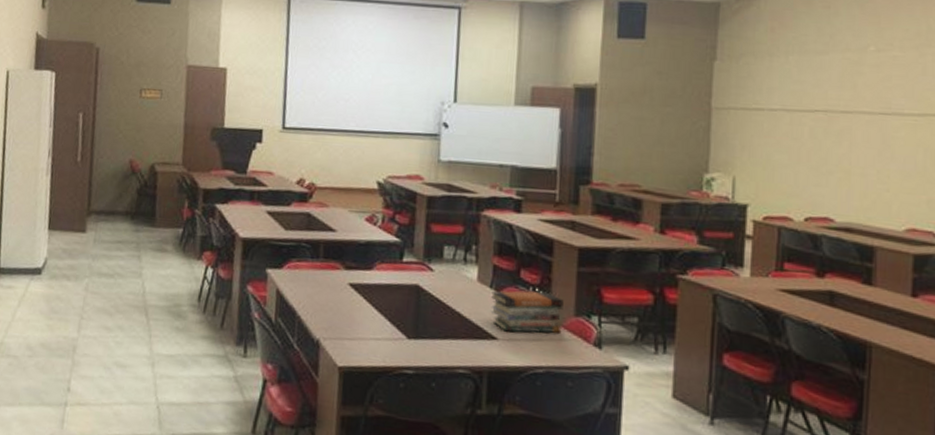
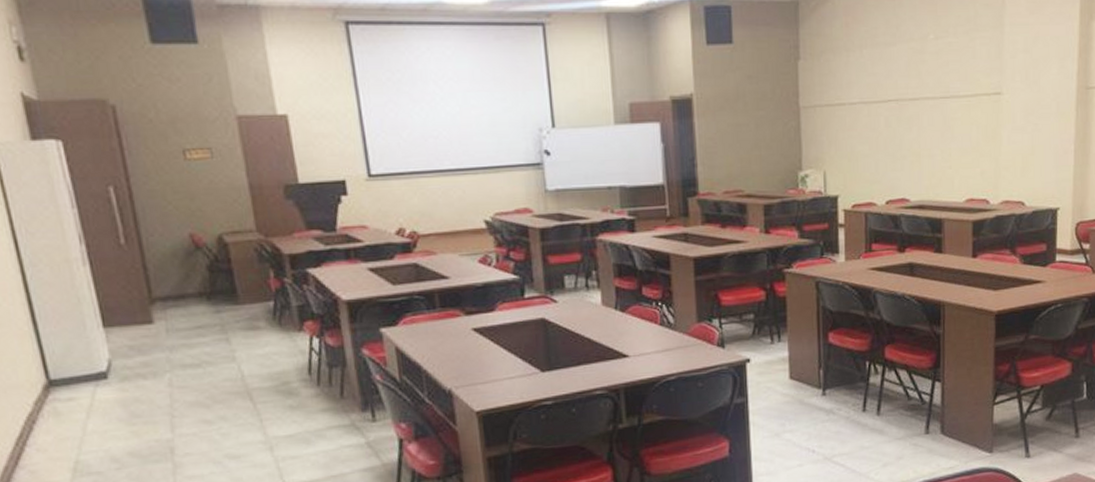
book stack: present [490,290,564,333] -> none [617,304,688,348]

